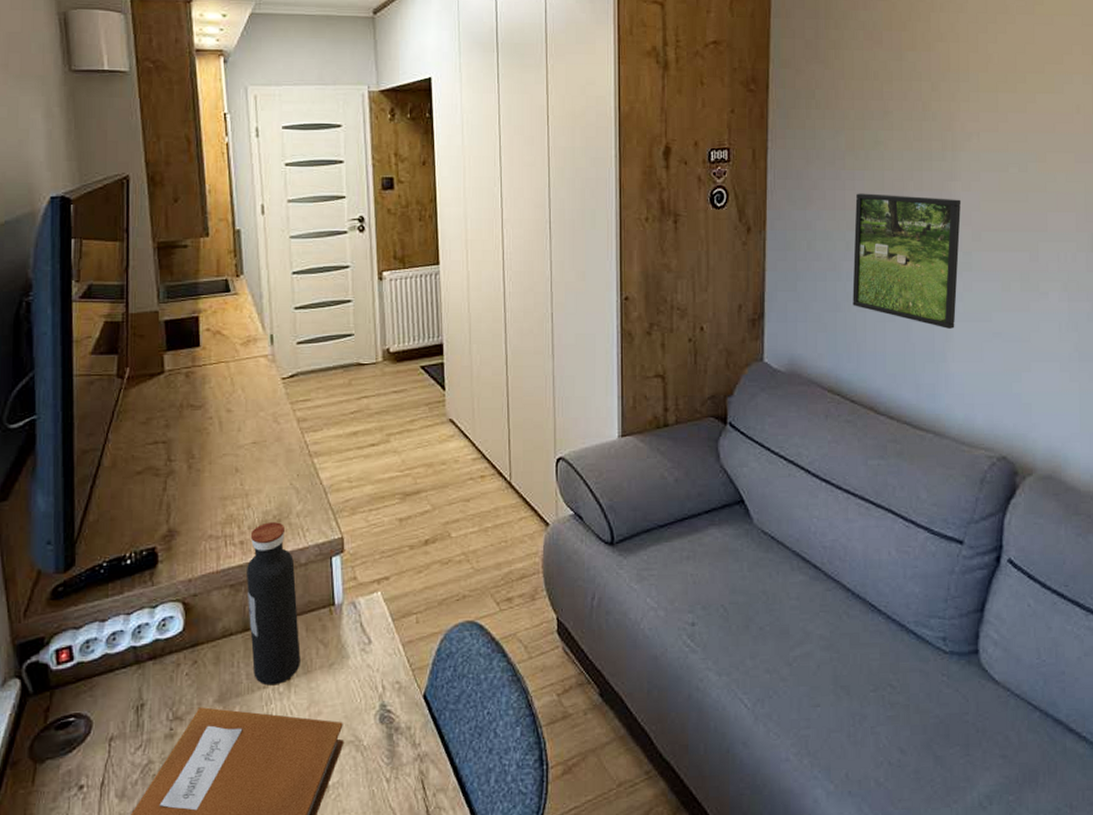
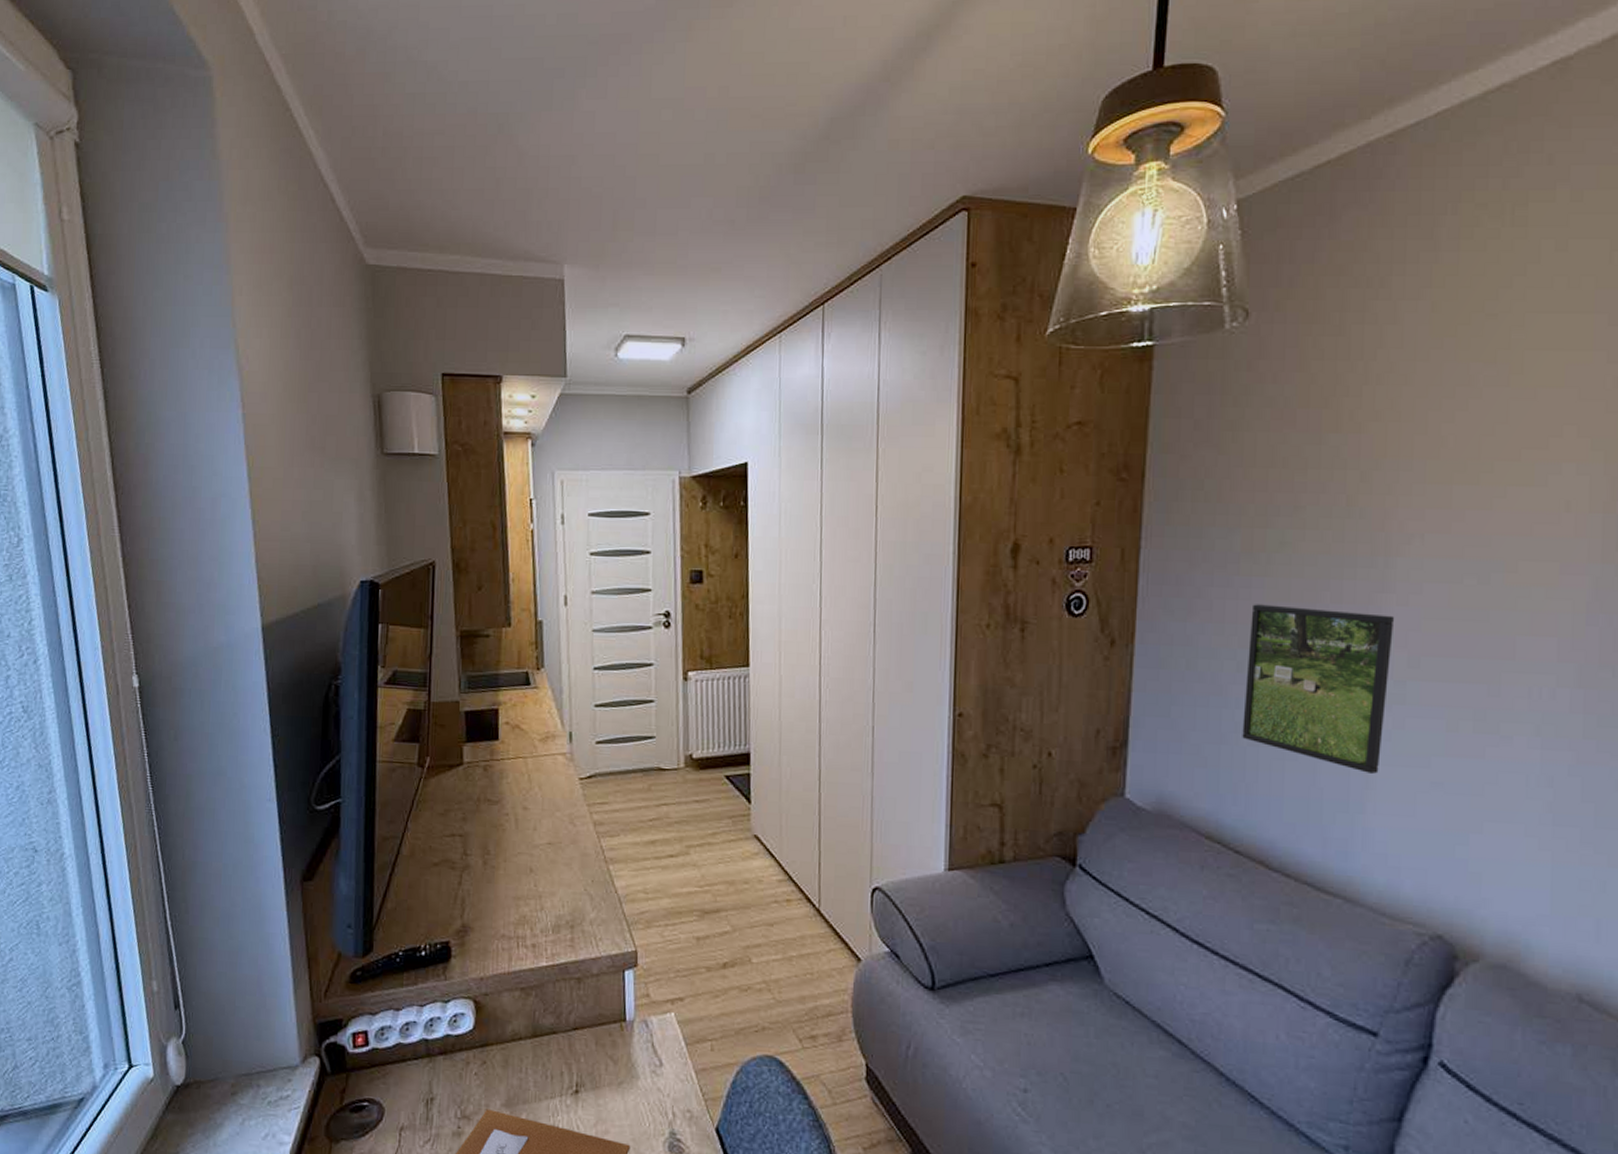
water bottle: present [247,522,301,686] -> none [537,927,589,1097]

